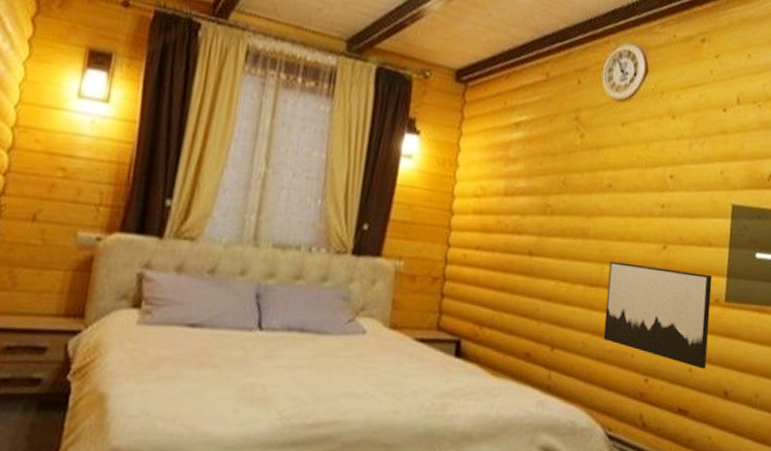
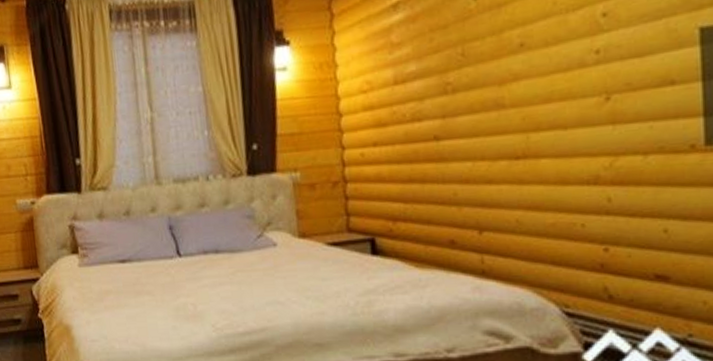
wall art: present [603,261,713,369] -> none [536,117,688,228]

